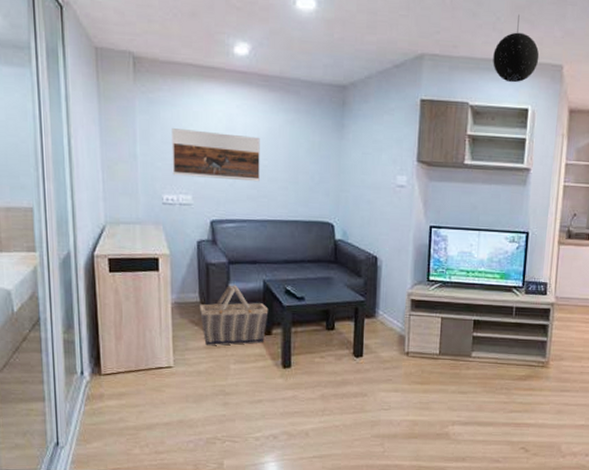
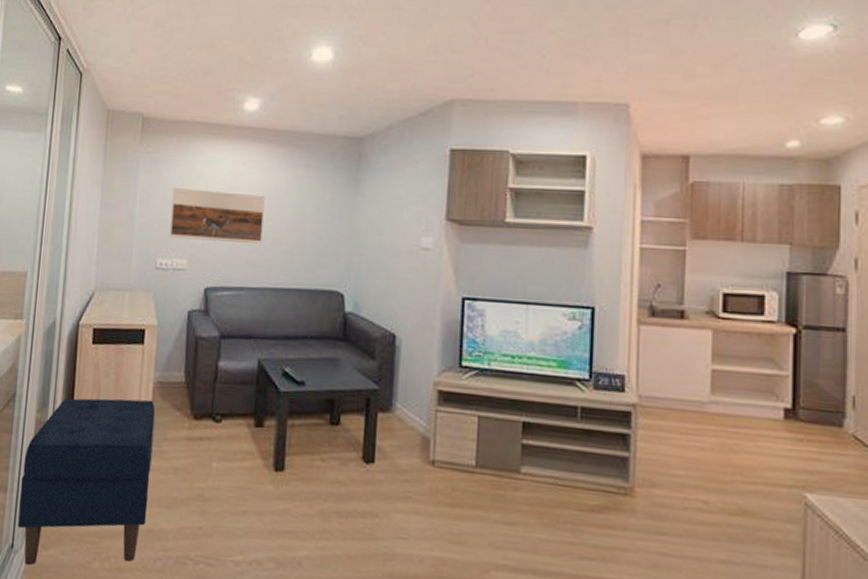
bench: none [57,318,177,457] -> present [18,398,156,566]
basket: present [199,284,269,346] -> none [183,363,262,437]
pendant light: present [493,14,540,83] -> none [538,50,598,127]

